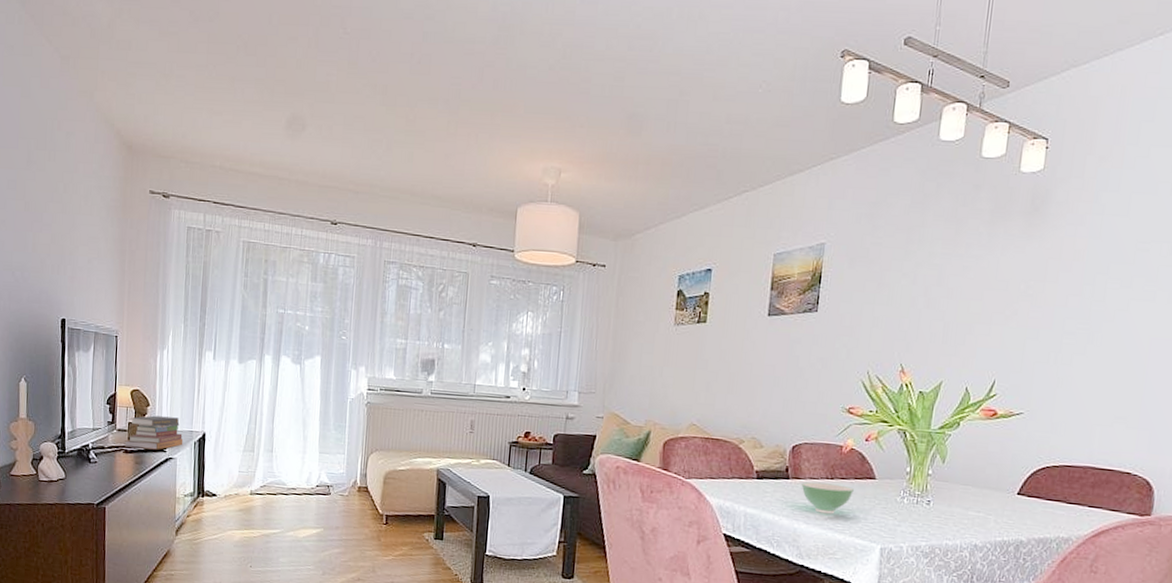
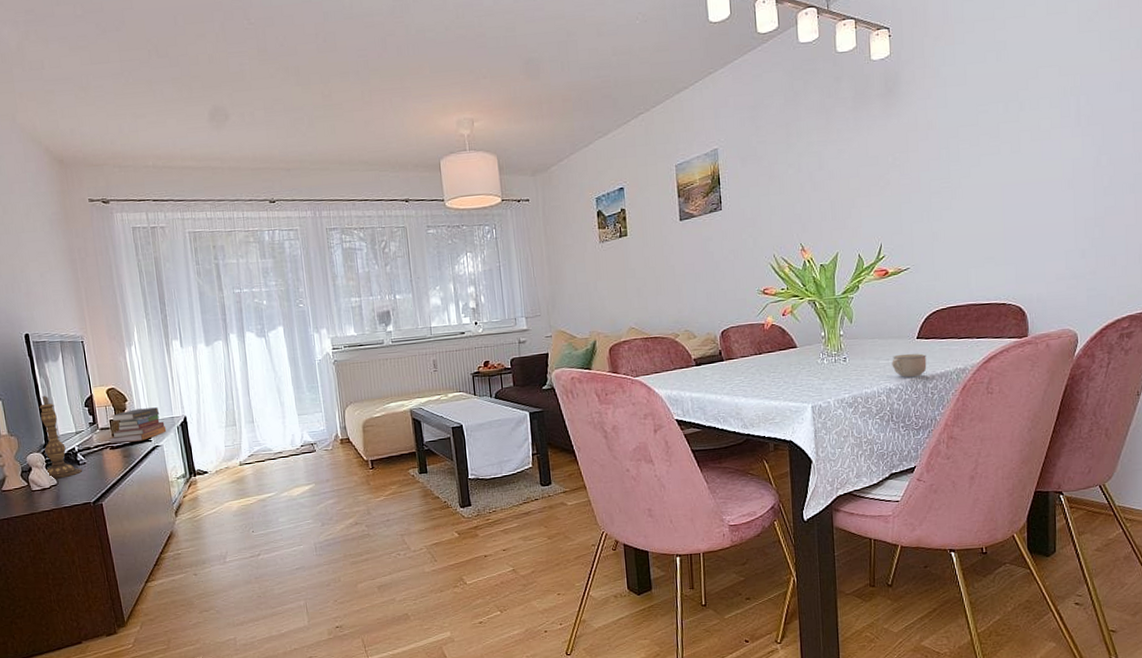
candlestick: none [56,384,92,474] -> present [39,395,82,481]
bowl: present [801,482,854,514] -> none [735,358,780,386]
cup: none [982,508,1025,538] -> present [892,353,927,378]

